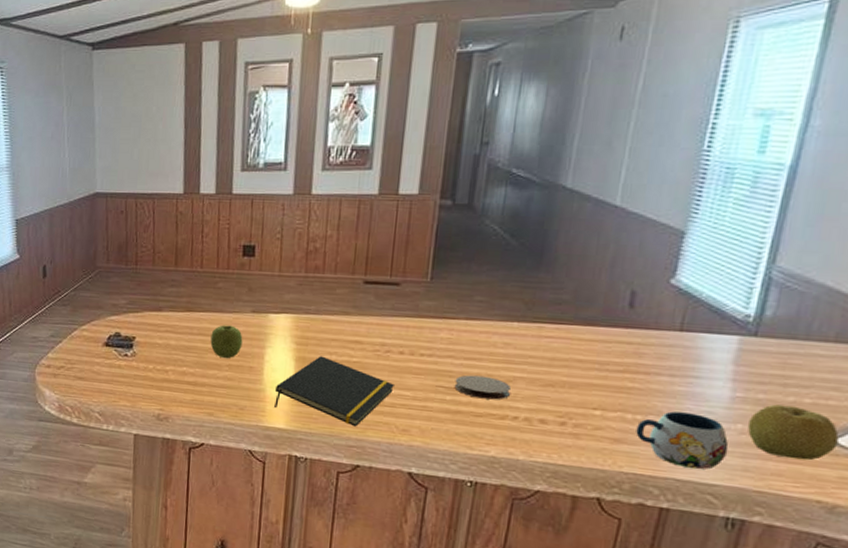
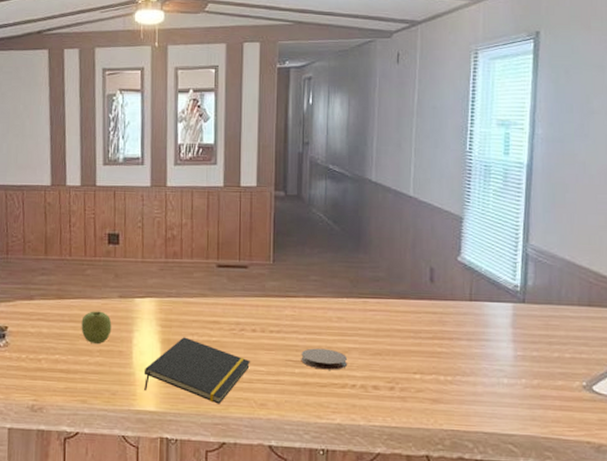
mug: present [636,411,729,470] -> none [449,371,519,422]
fruit: present [748,404,839,461] -> none [530,360,594,407]

